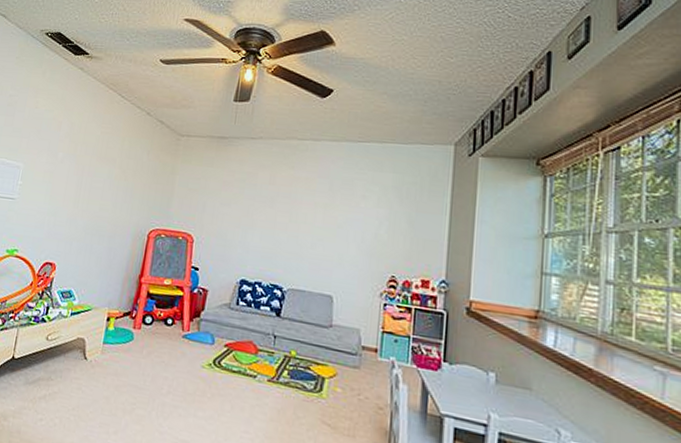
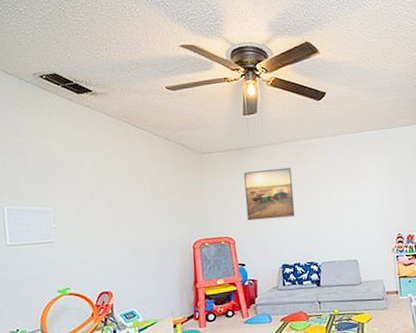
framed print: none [212,164,275,226] -> present [243,167,295,221]

